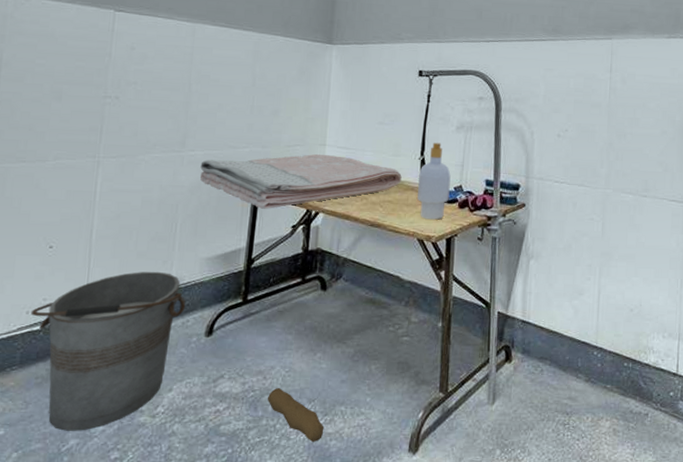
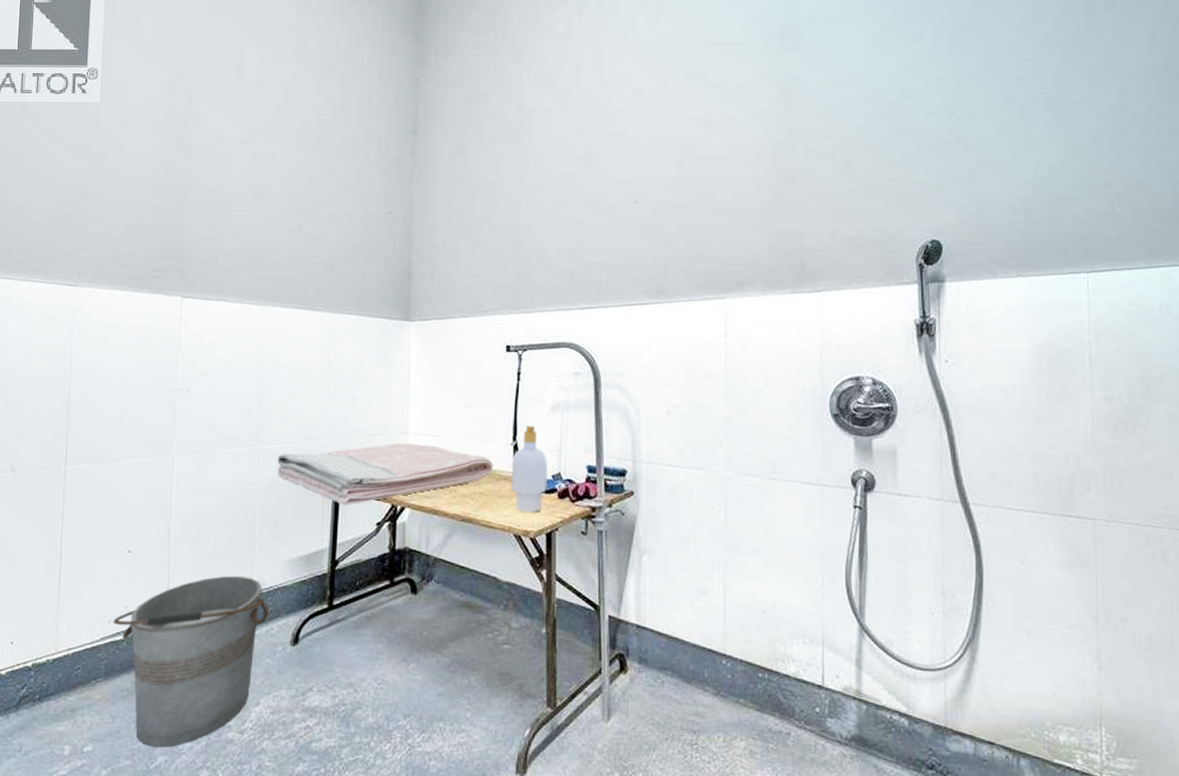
dog toy: present [267,388,324,442] -> none [359,702,422,762]

